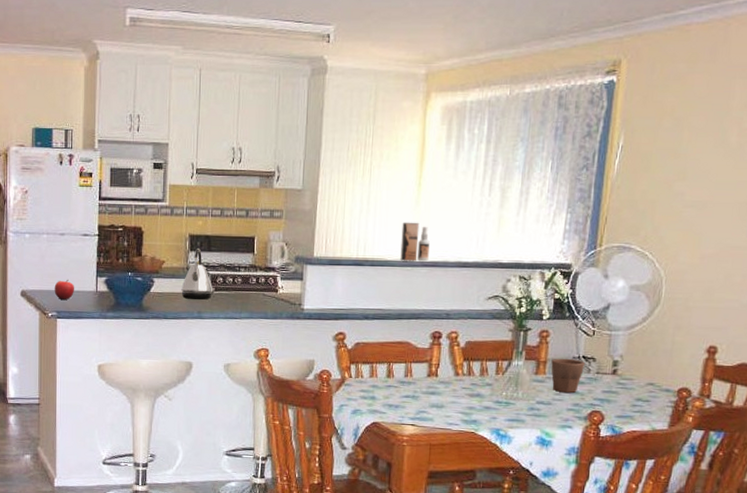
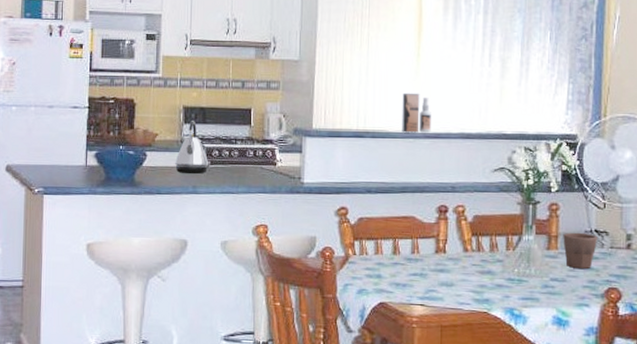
fruit: present [54,279,75,300] -> none [41,153,64,175]

